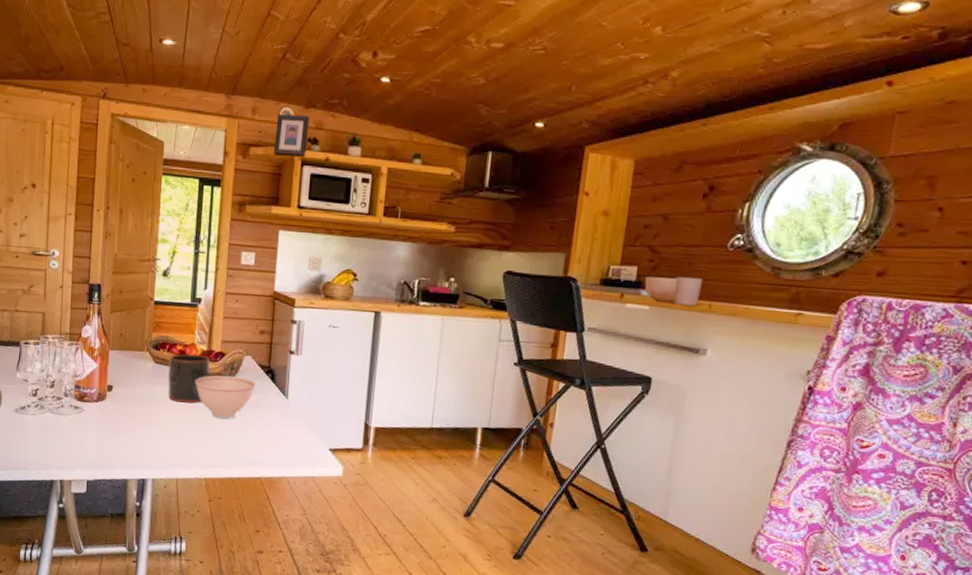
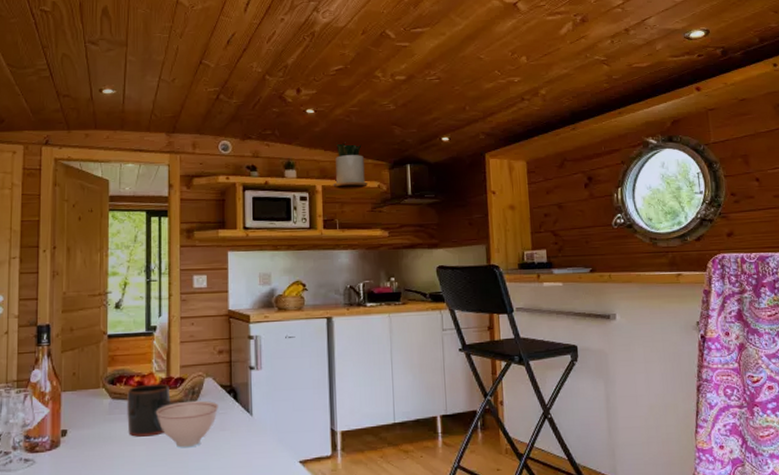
picture frame: present [273,114,309,157] -> none [215,146,247,184]
planter: none [400,119,441,175] -> present [333,142,369,190]
bowl: present [644,276,677,304] -> none [554,256,583,279]
candle holder: present [674,277,704,306] -> none [578,254,600,278]

